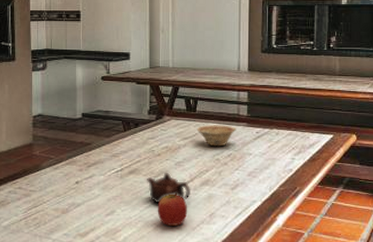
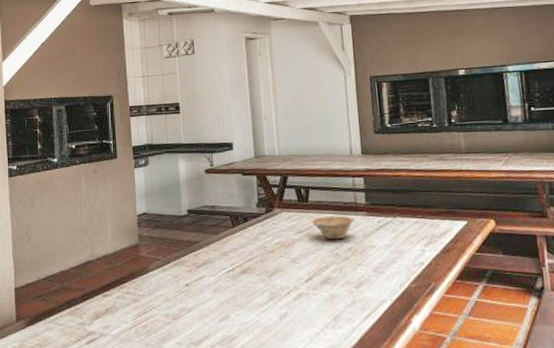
teapot: present [147,172,190,204] -> none [261,270,310,307]
apple: present [157,194,188,226] -> none [274,294,309,331]

